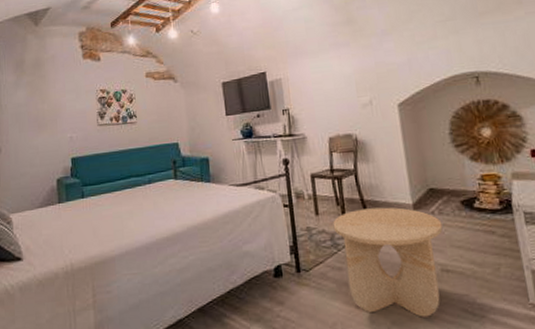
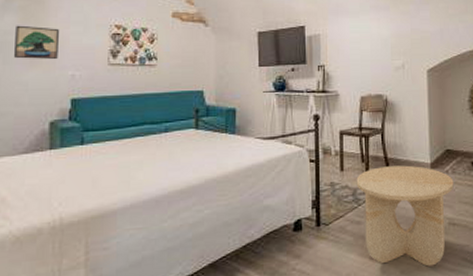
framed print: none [26,97,59,127] -> present [14,25,59,59]

